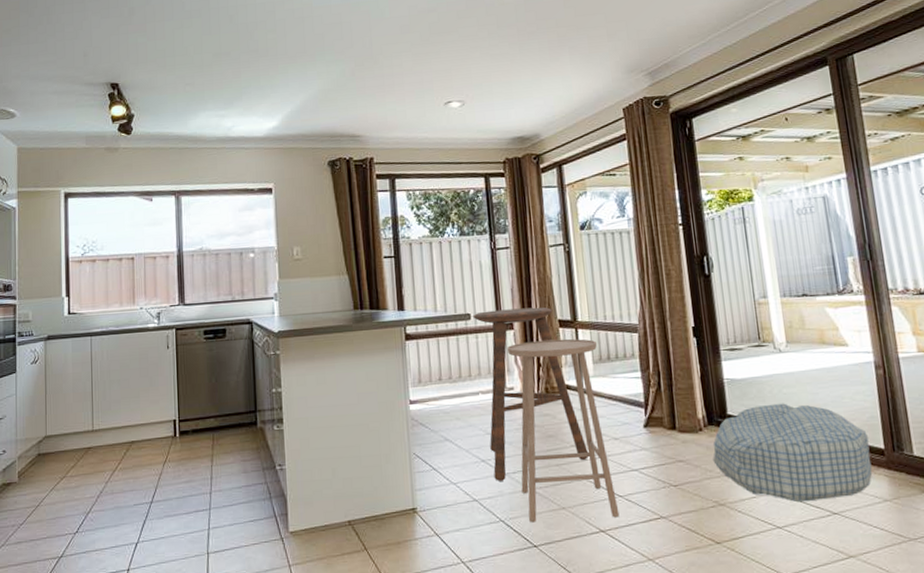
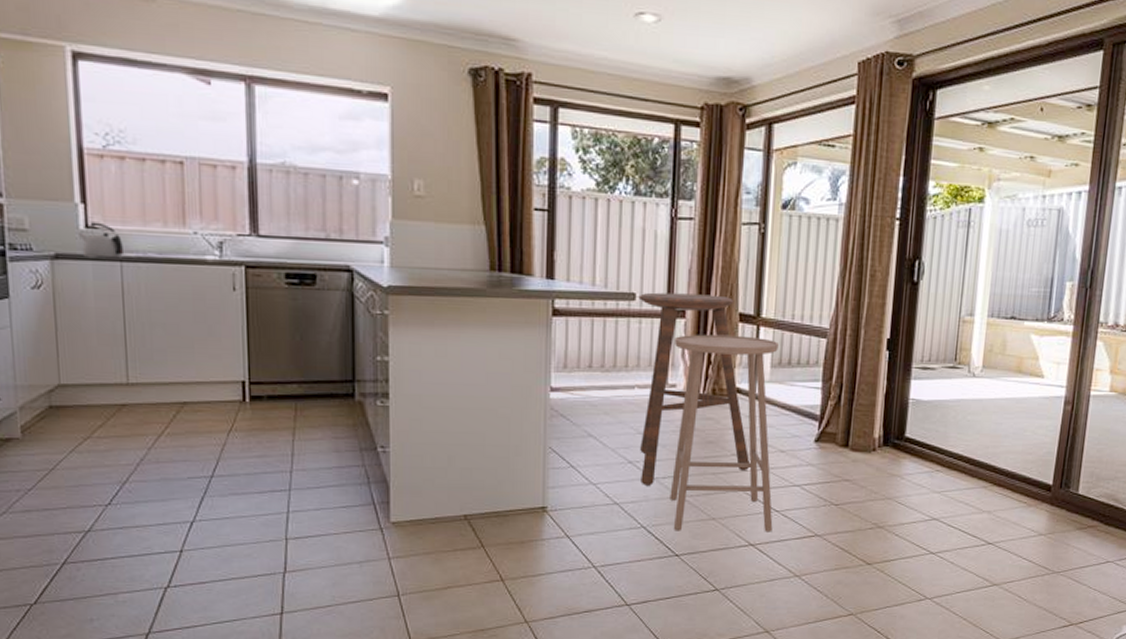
kettle: none [64,309,93,337] -> present [79,222,123,259]
dog bed: present [713,403,872,502] -> none [880,430,1040,530]

